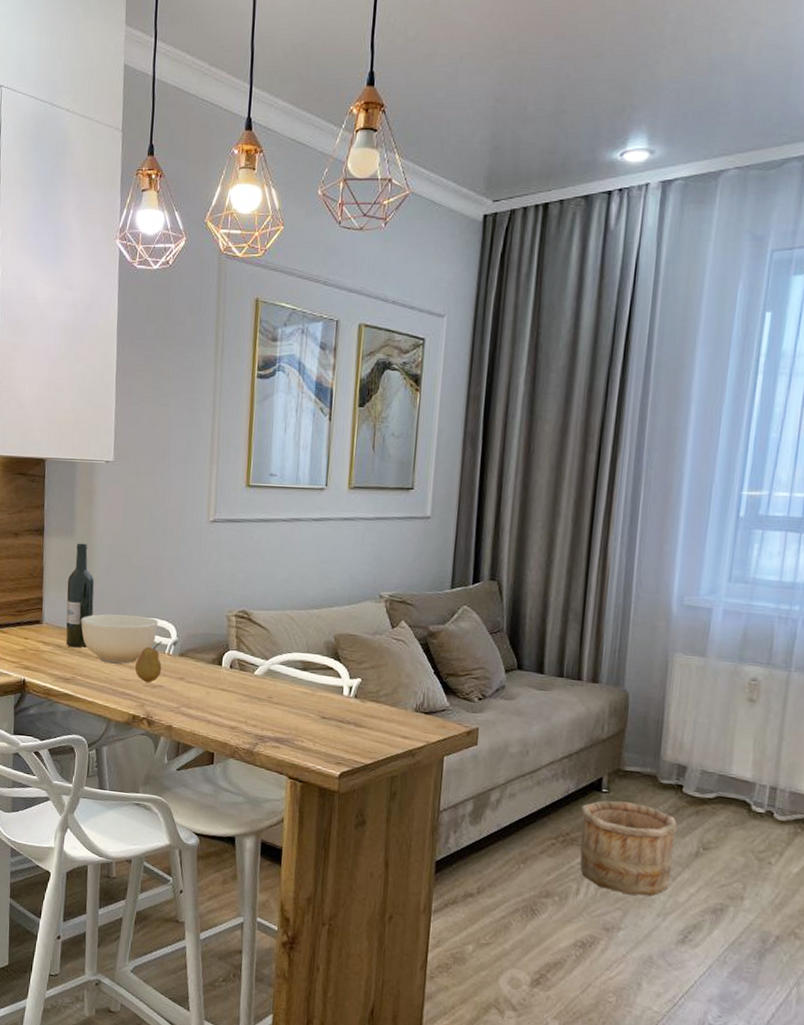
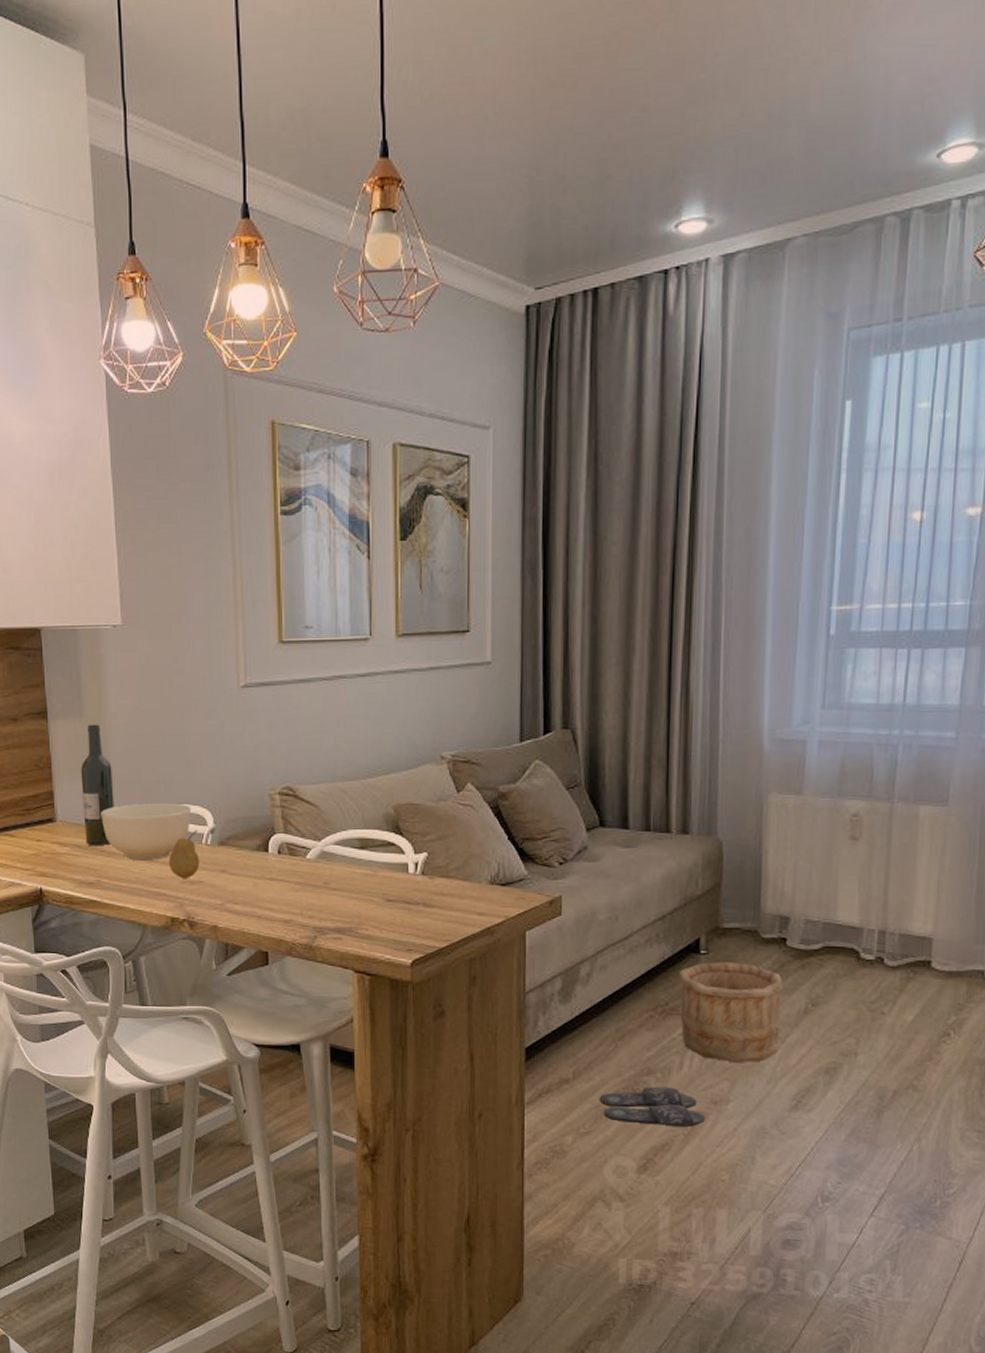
slippers: none [499,907,597,949] -> present [599,1086,705,1127]

